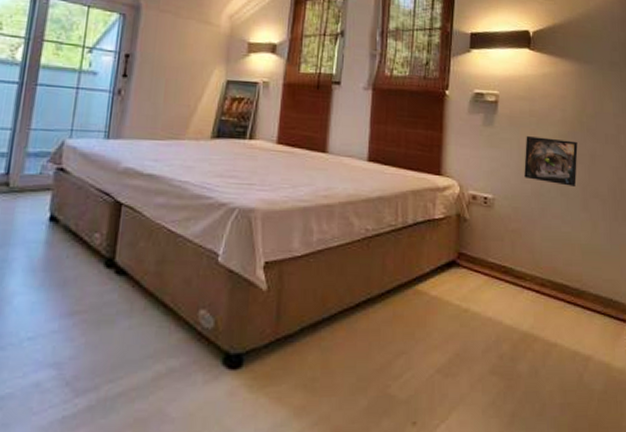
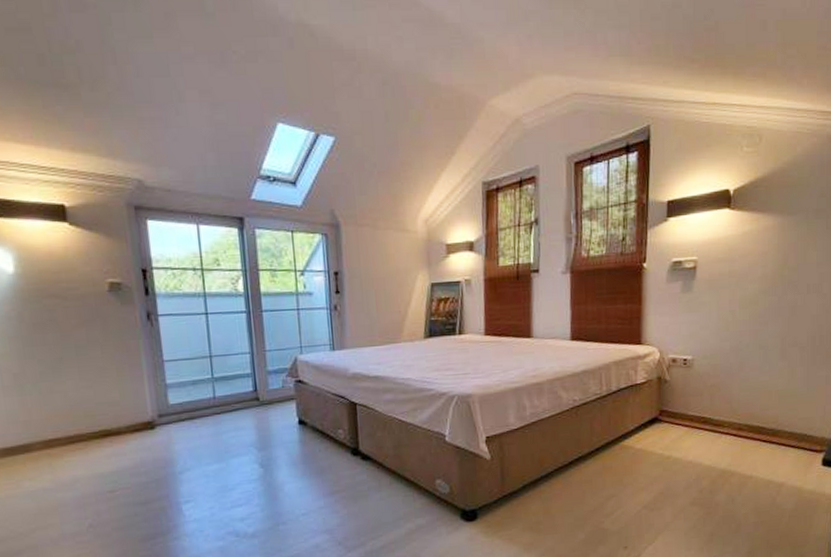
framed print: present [524,136,578,186] -> none [723,295,778,339]

